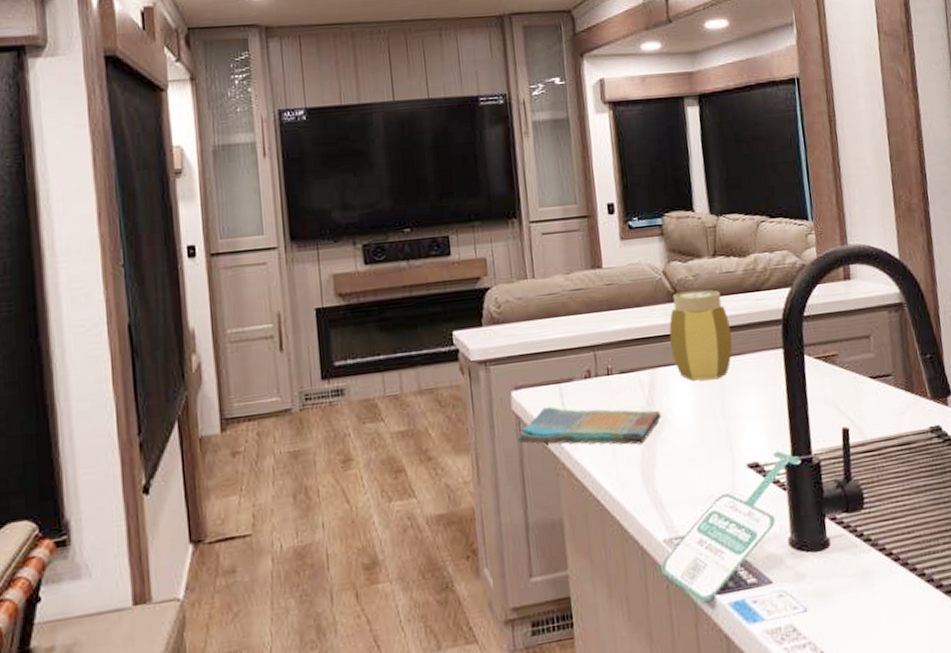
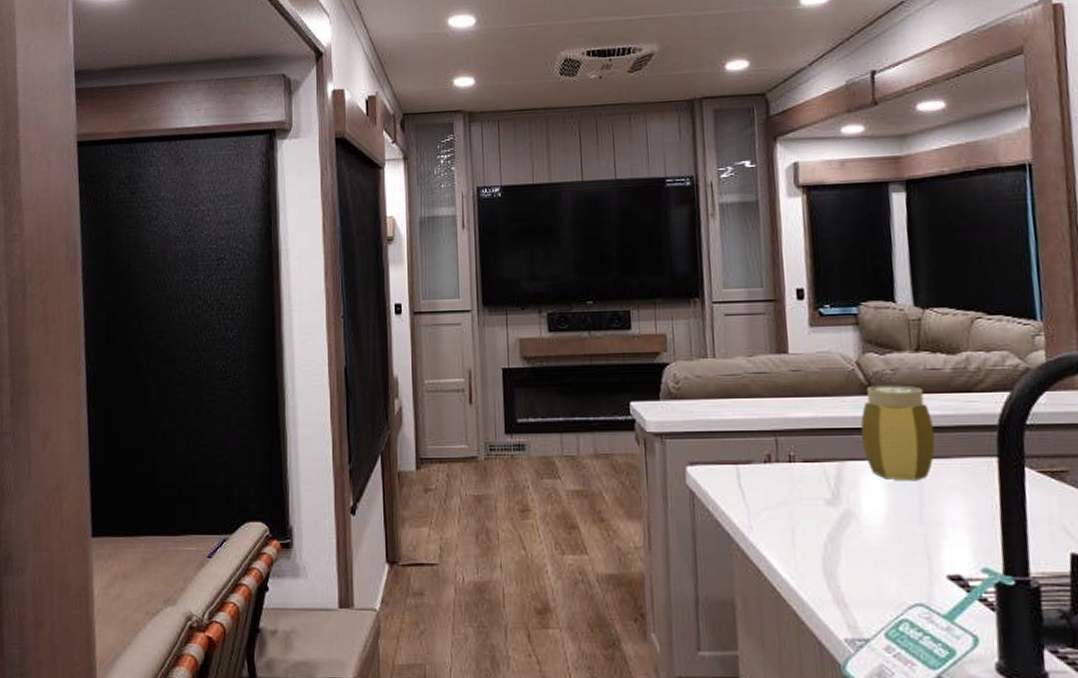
dish towel: present [517,406,661,445] -> none [690,486,848,537]

